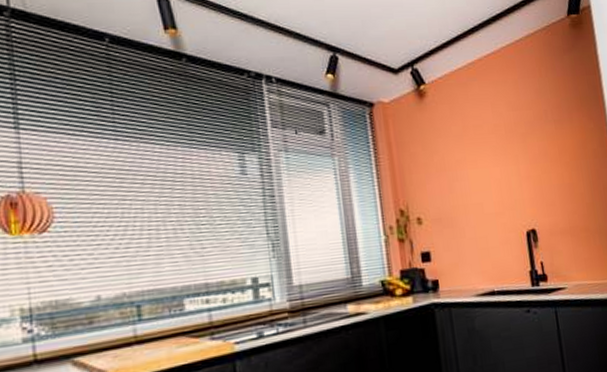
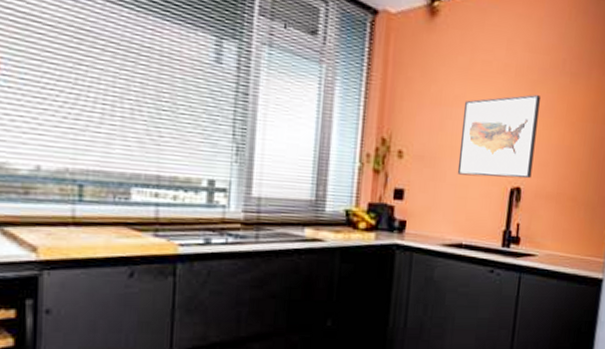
wall art: none [467,145,543,229] -> present [457,94,540,179]

